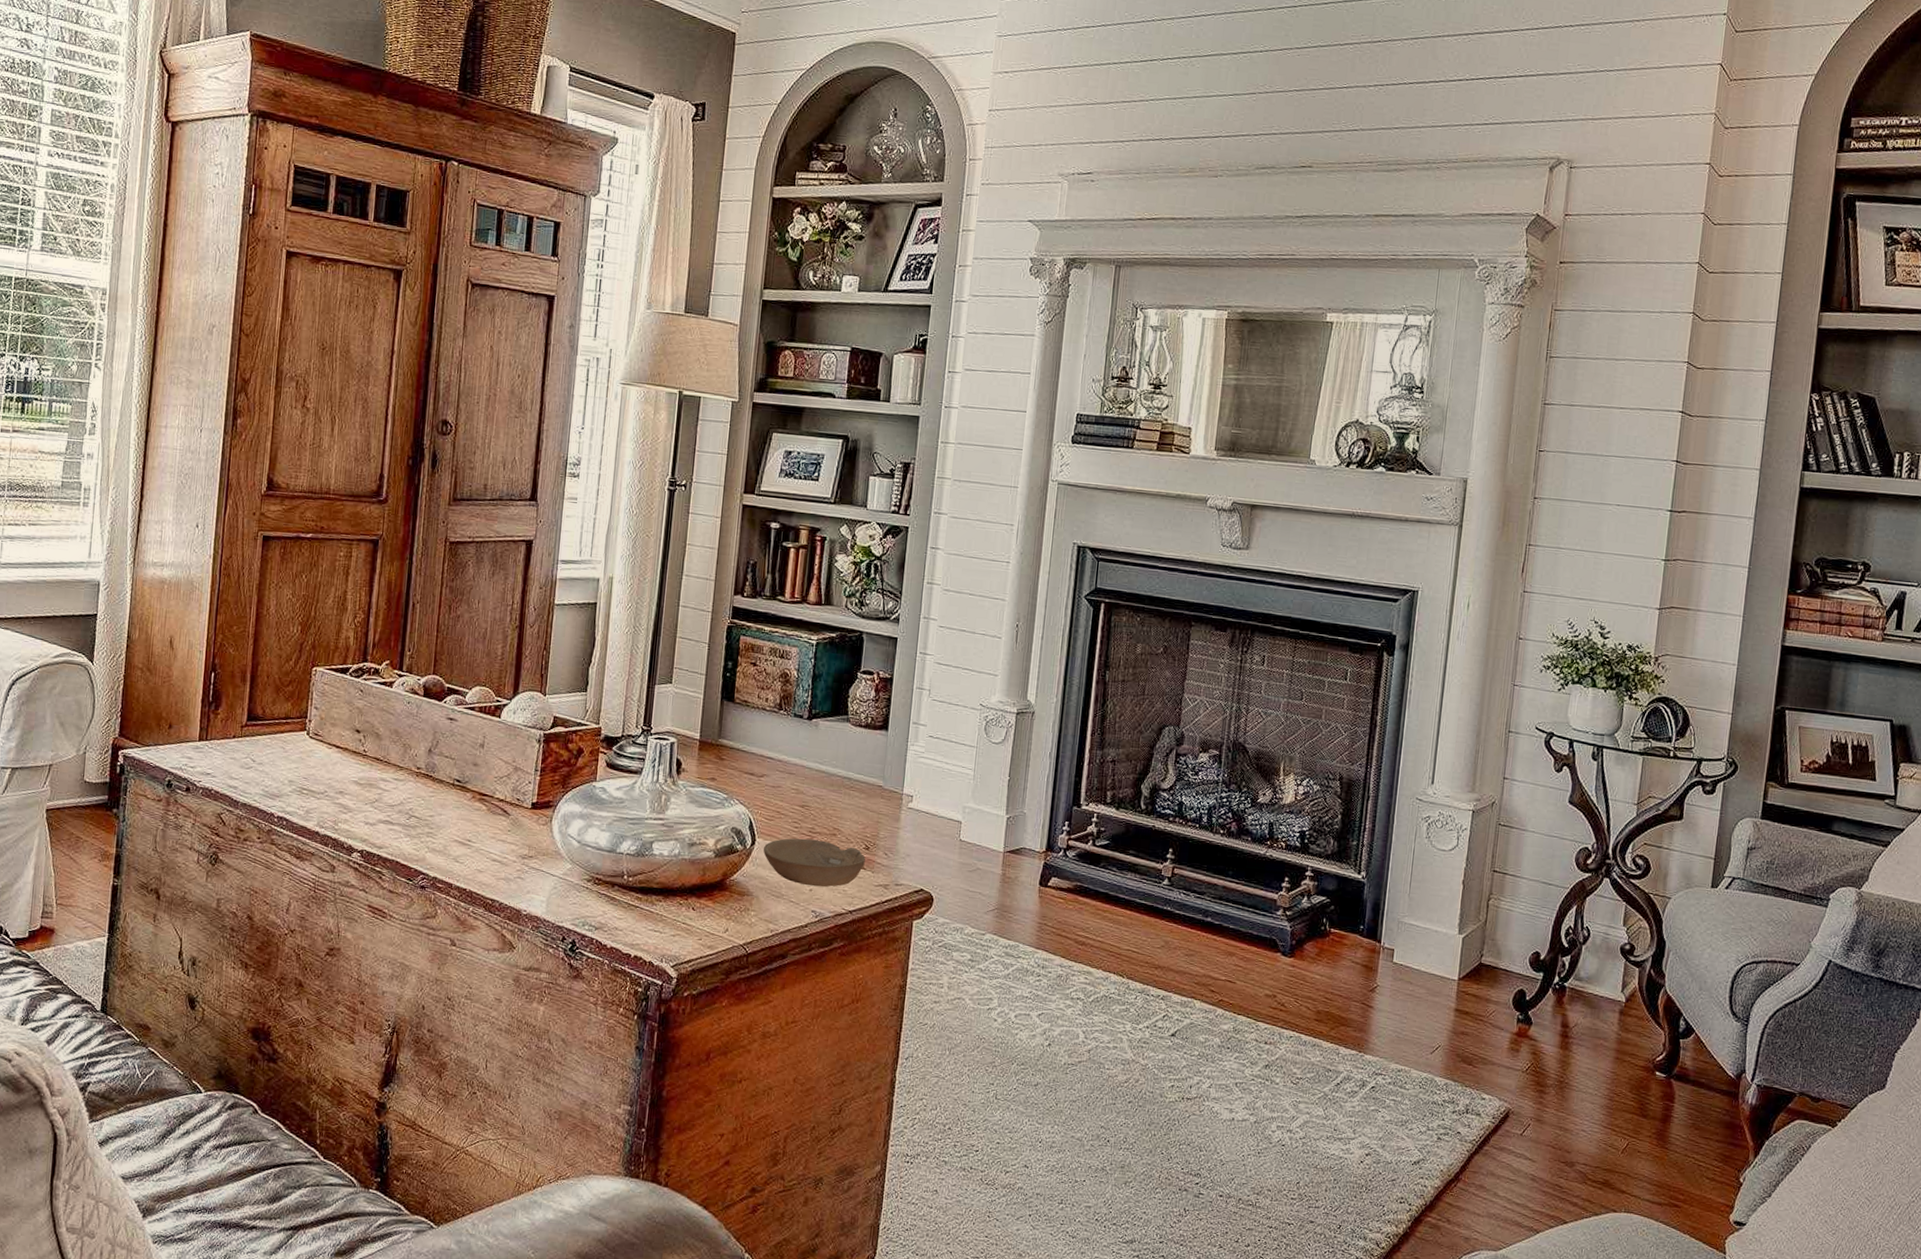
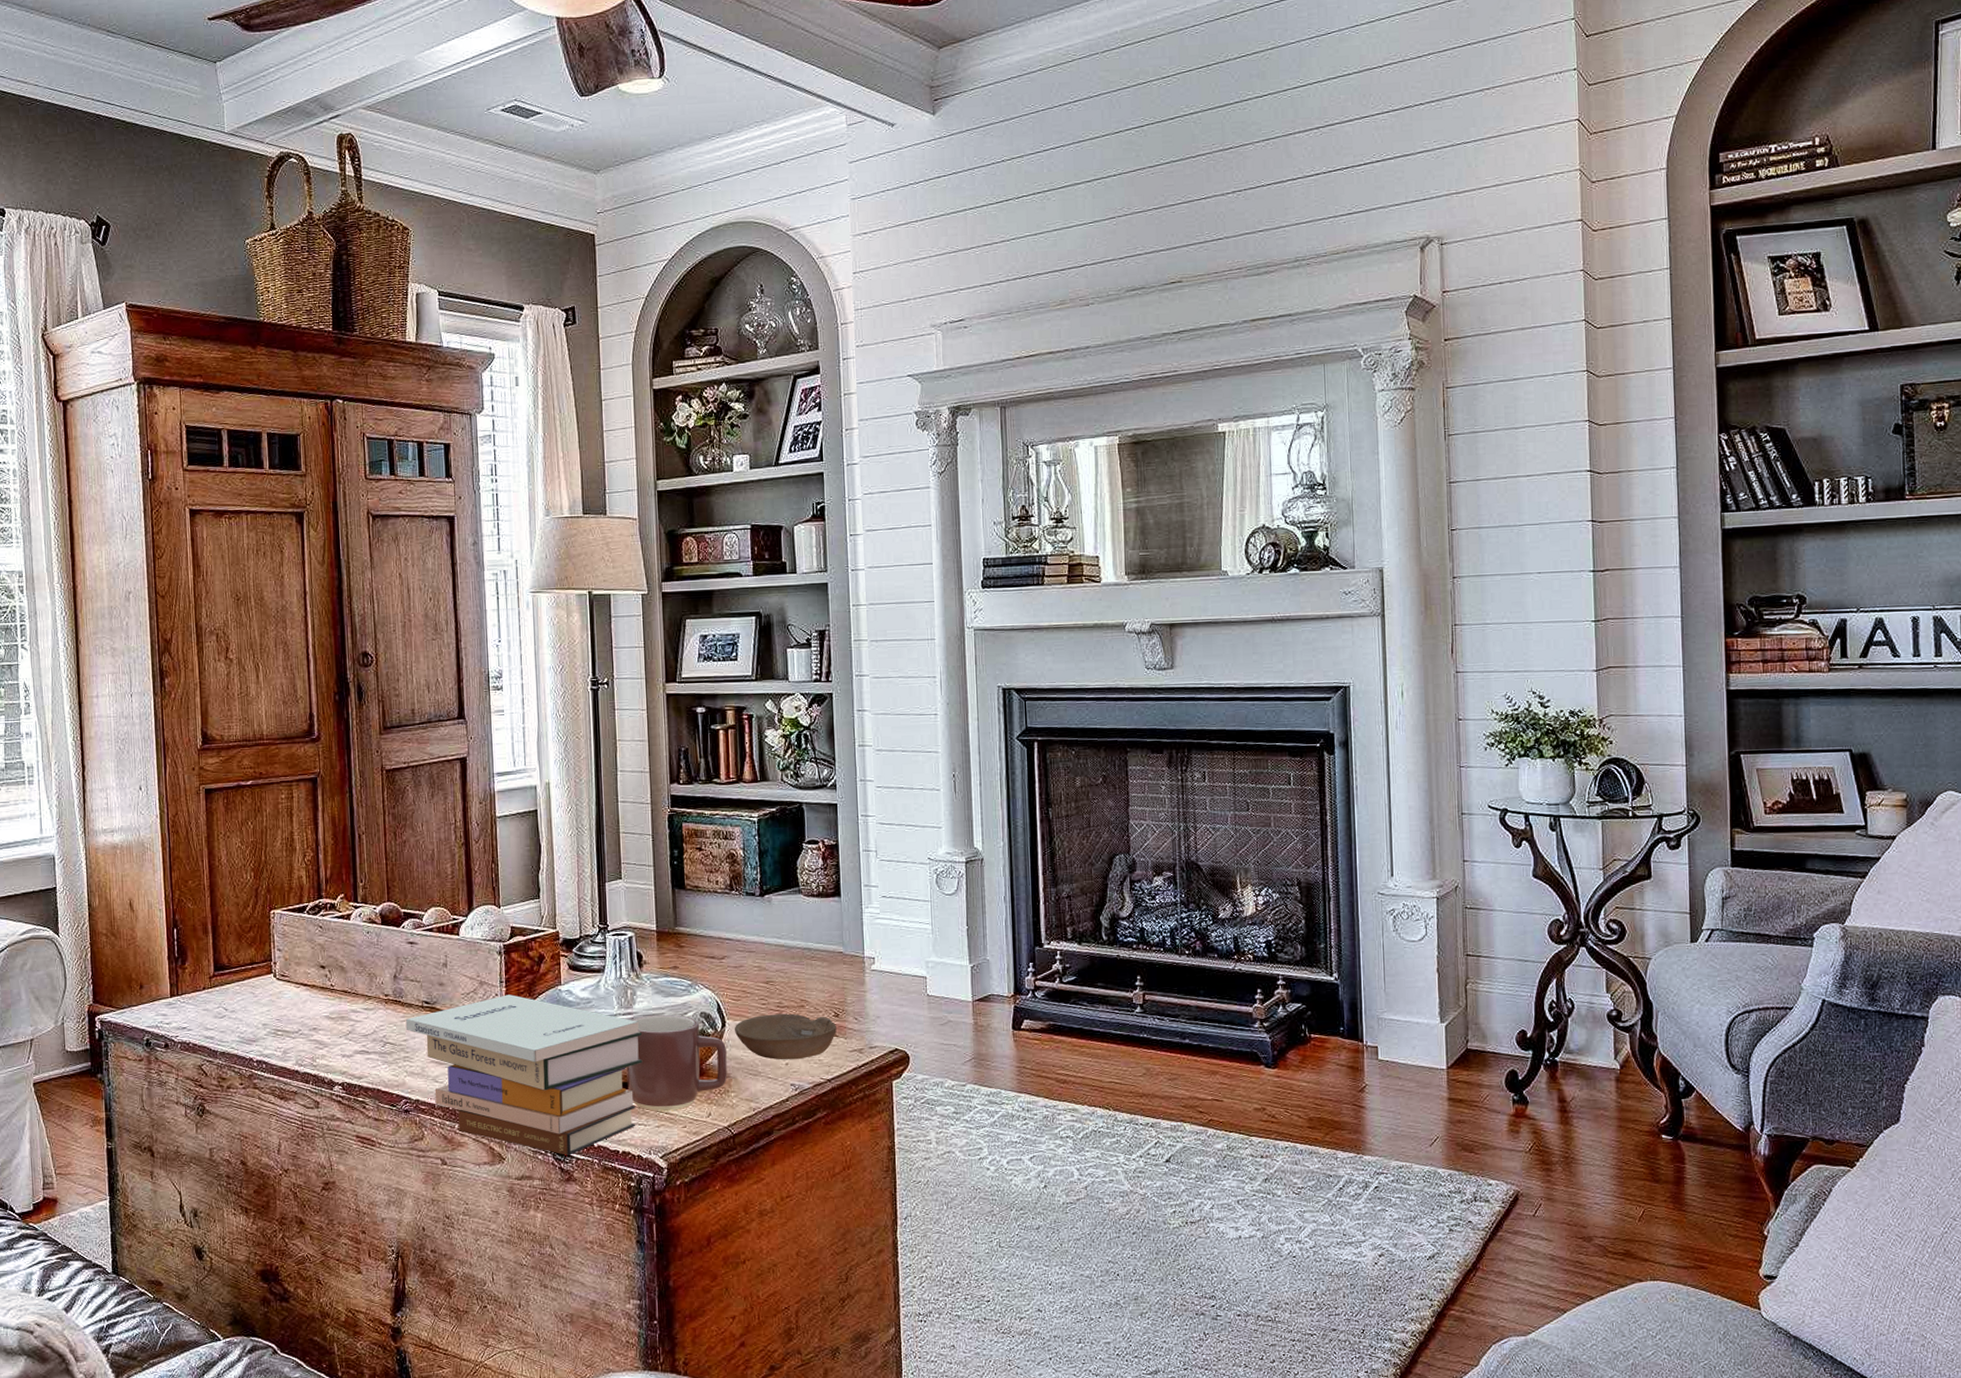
books: none [433,783,671,953] -> present [405,994,643,1156]
mug: none [648,823,753,922] -> present [626,1014,728,1111]

